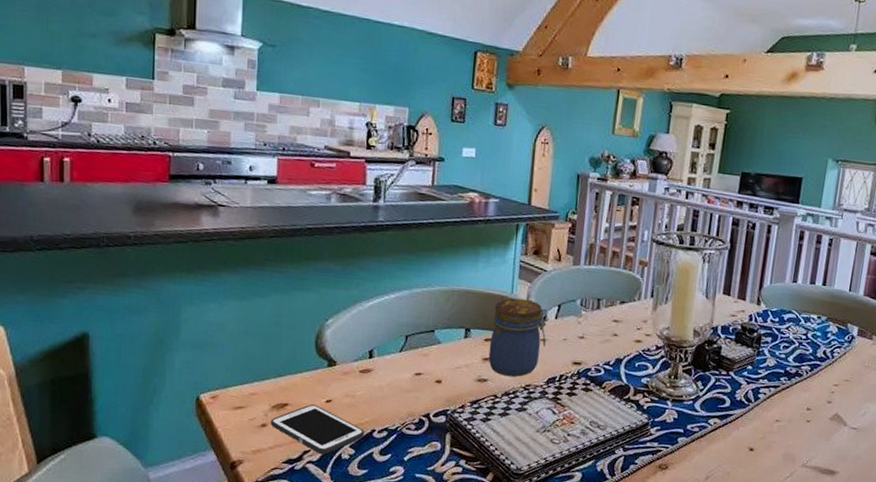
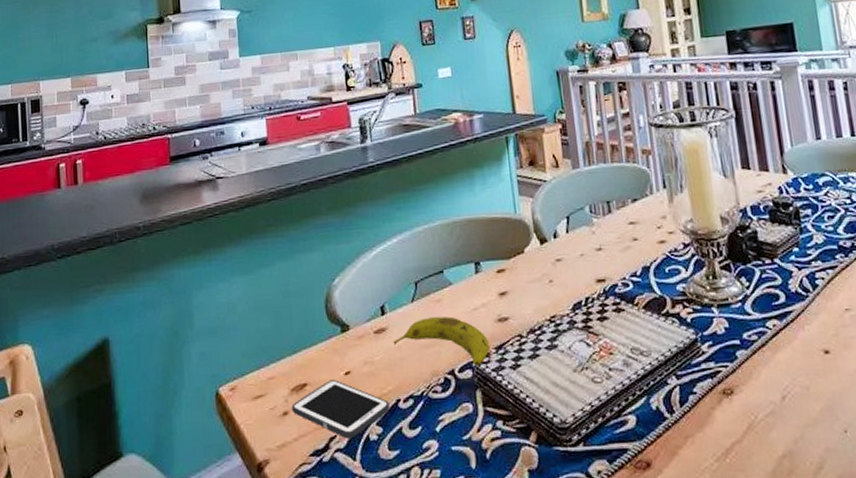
fruit: none [376,367,466,414] -> present [393,316,490,366]
jar: present [488,298,548,377] -> none [501,216,563,310]

